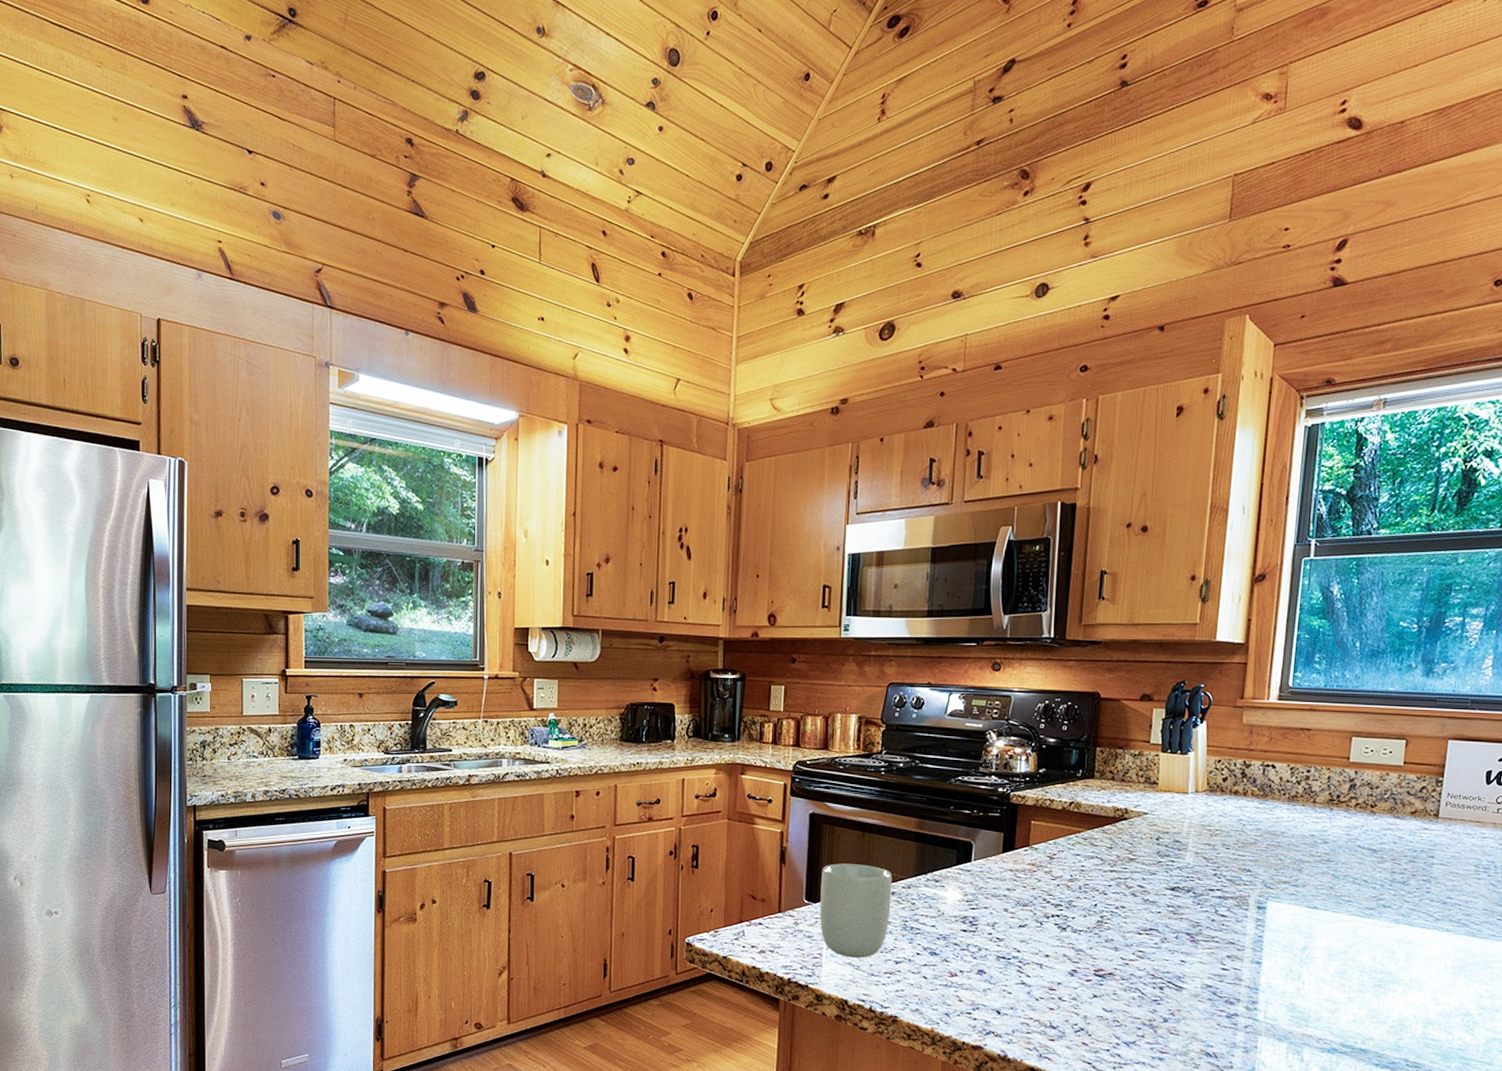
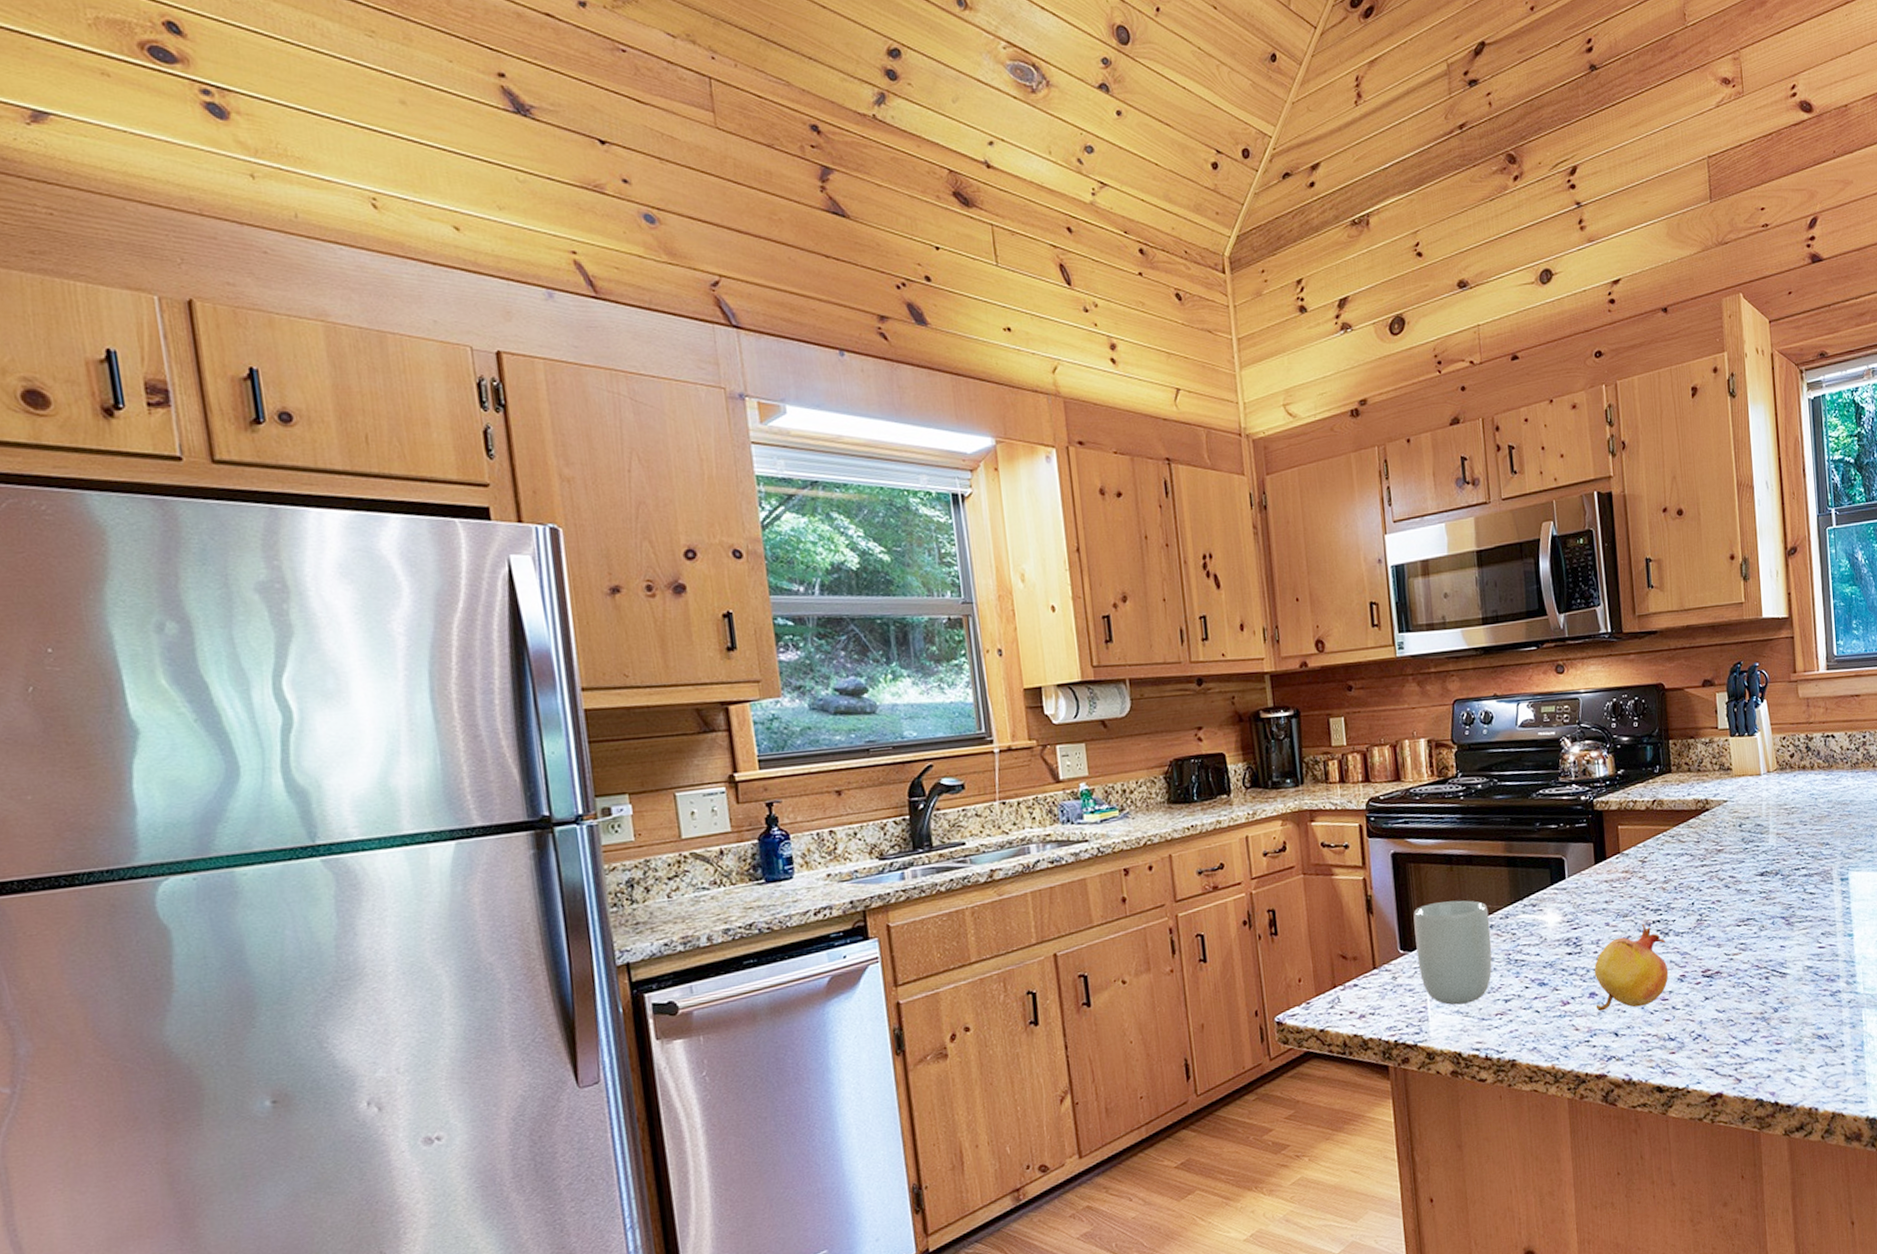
fruit: none [982,916,1062,992] -> present [1594,924,1669,1011]

